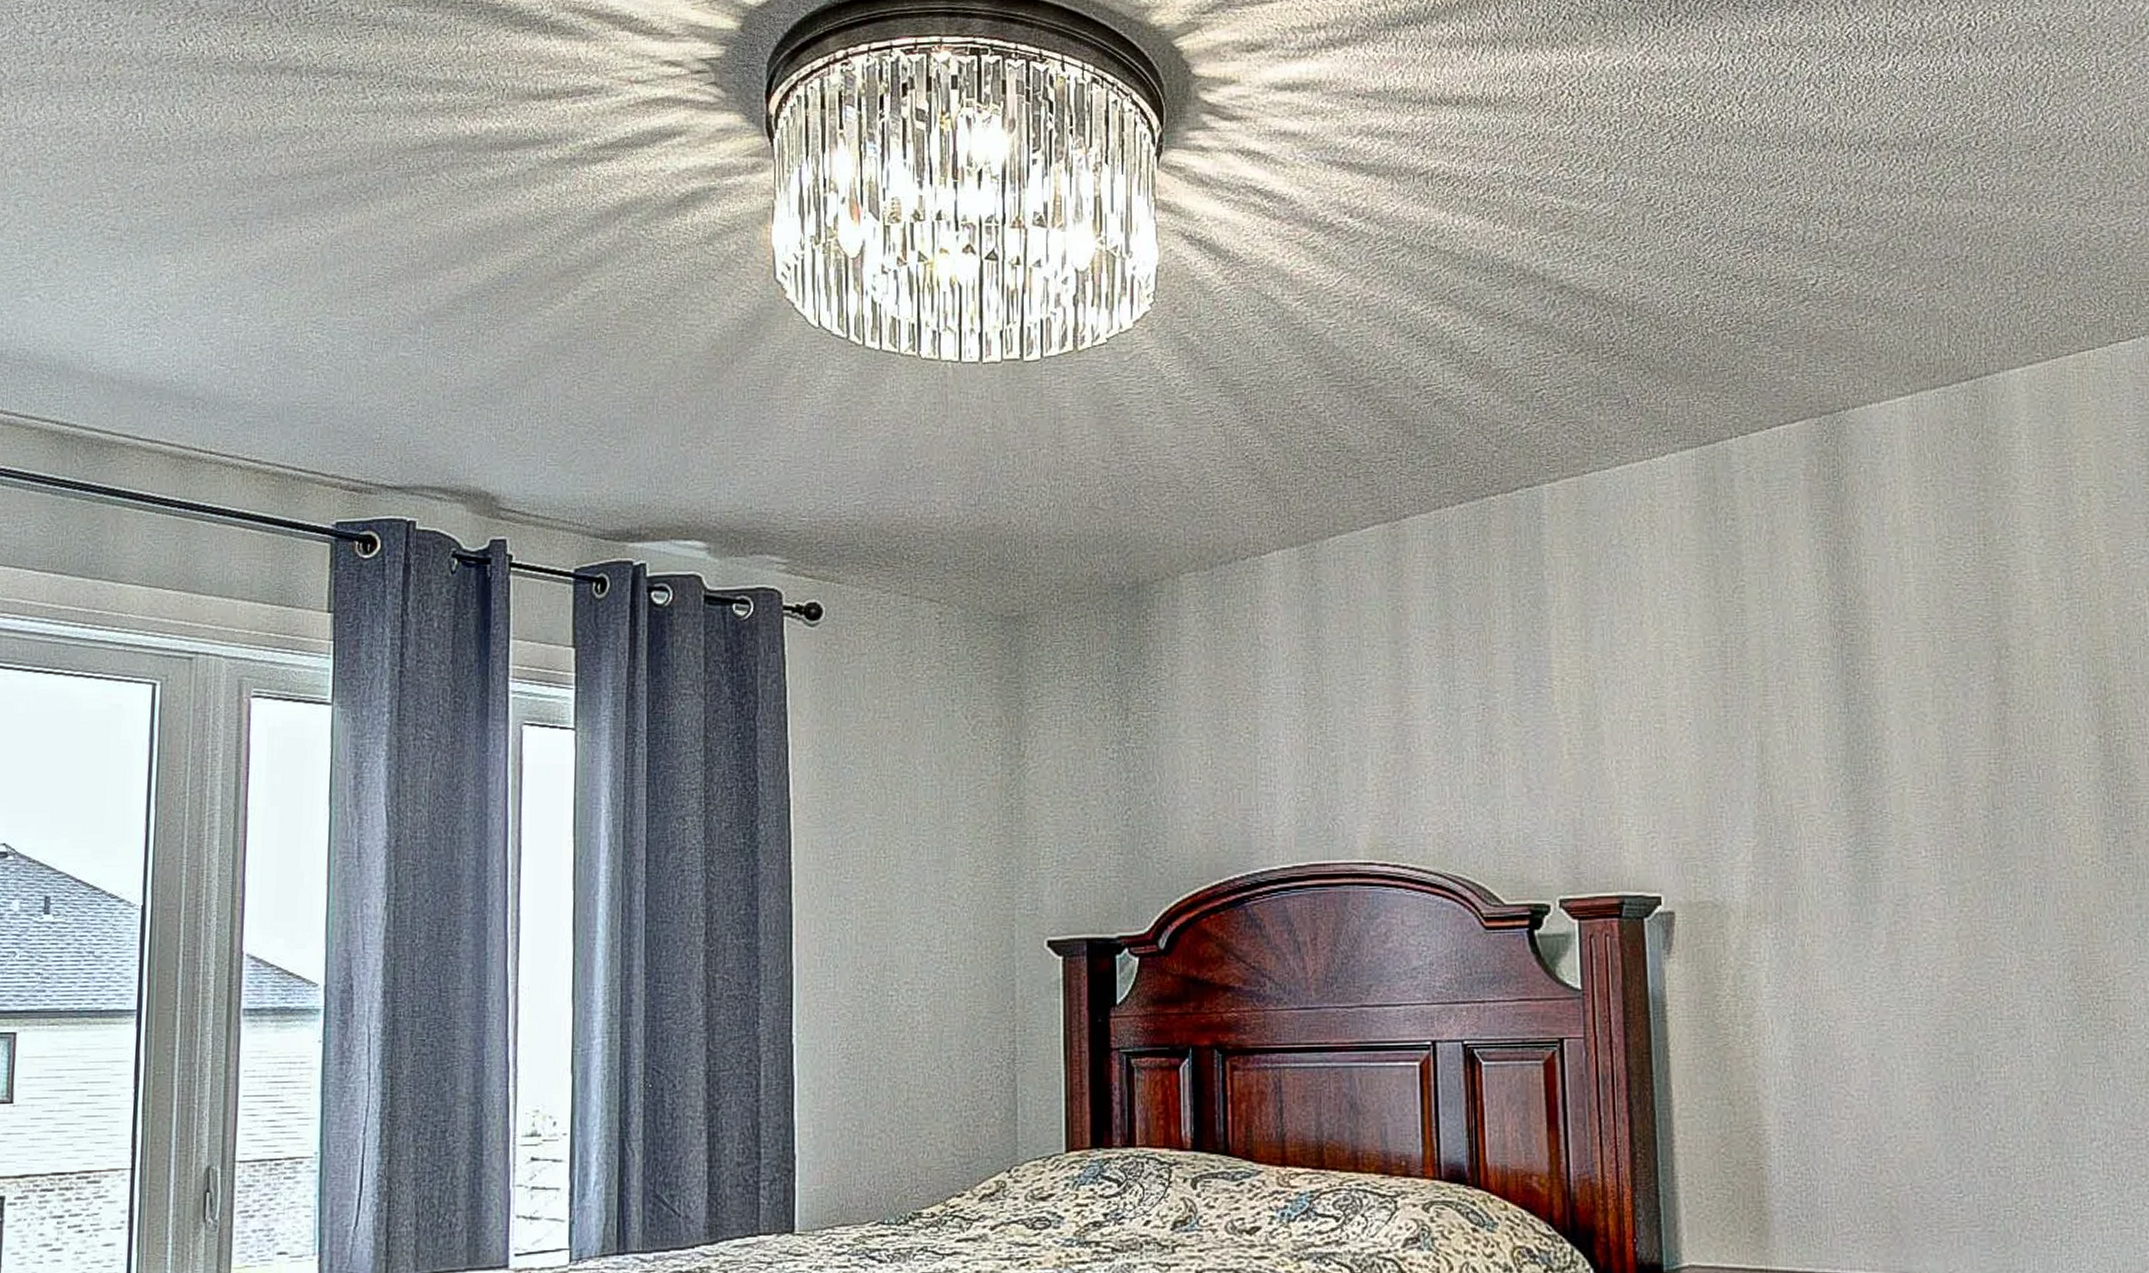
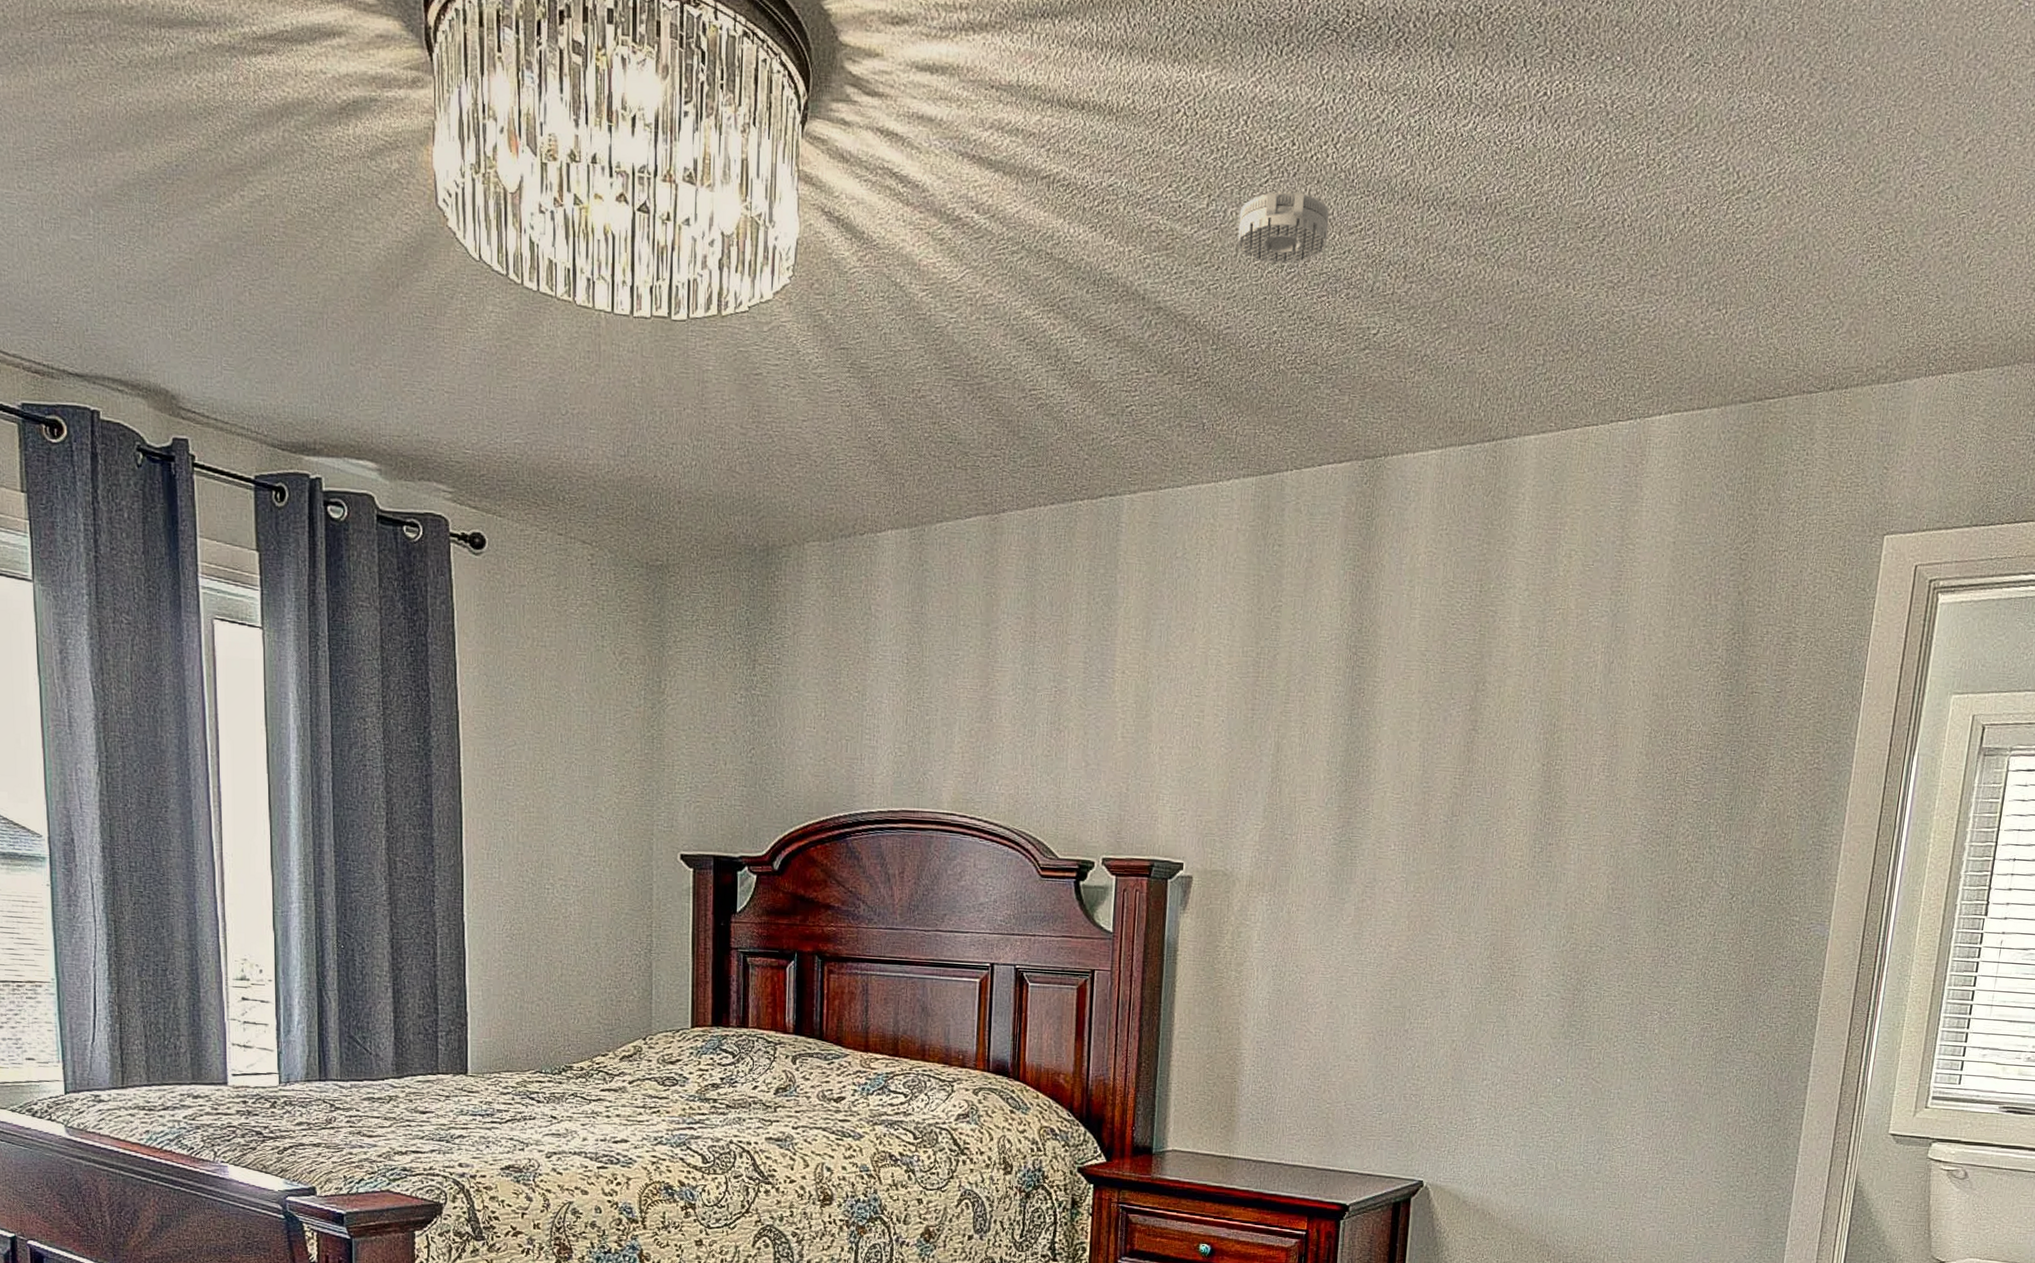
smoke detector: none [1642,153,1745,227] -> present [1237,191,1329,264]

